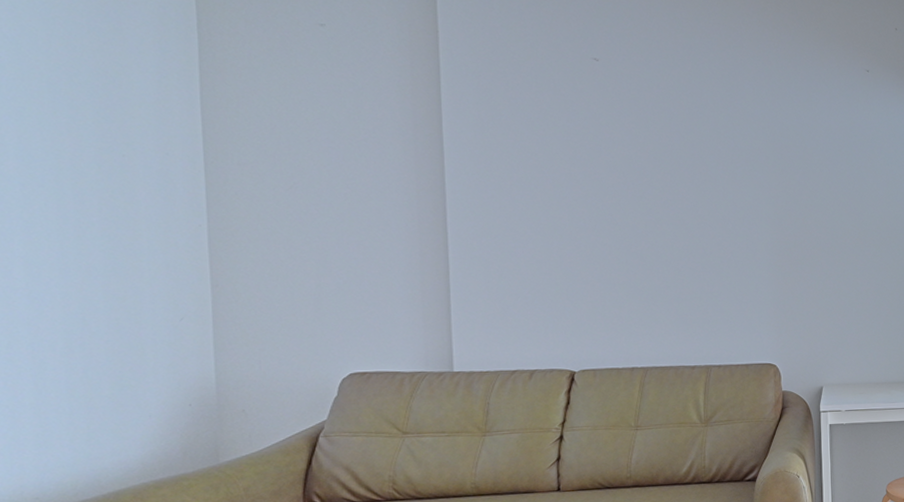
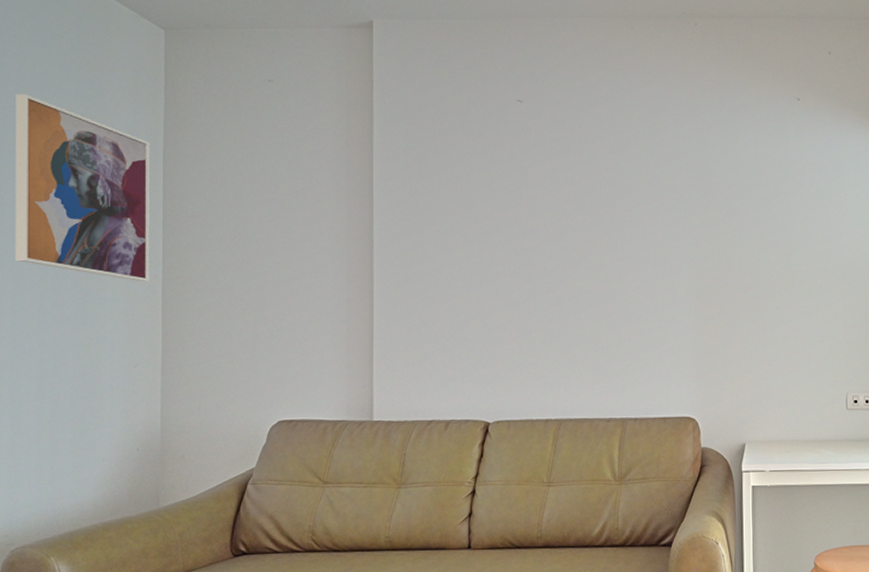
wall art: none [11,24,193,232] -> present [15,94,150,282]

